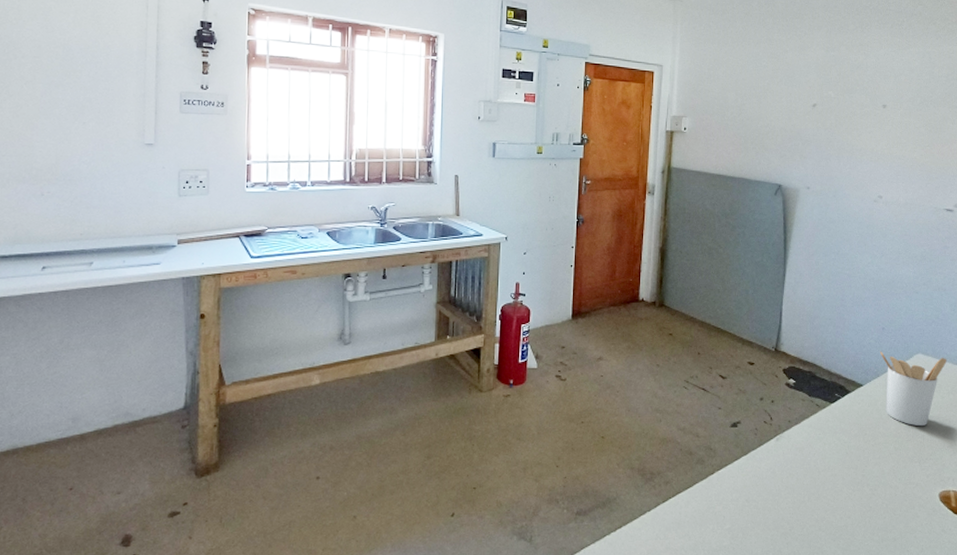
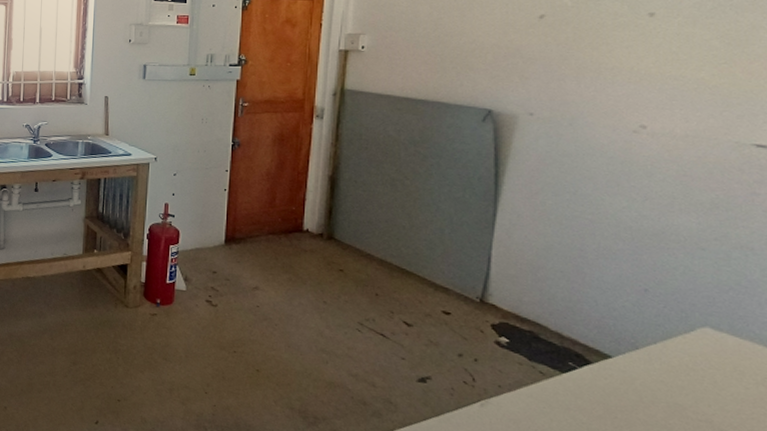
utensil holder: present [880,351,947,426] -> none [640,317,755,421]

